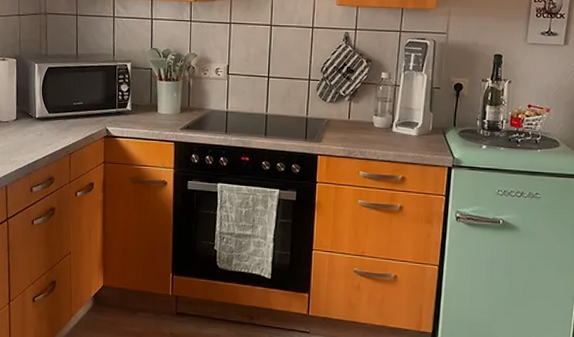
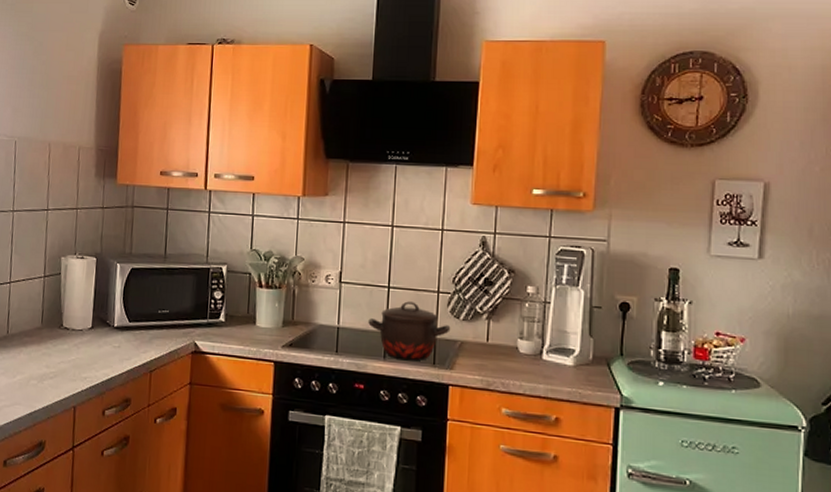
cooking pot: none [252,88,319,137] -> present [368,301,451,361]

